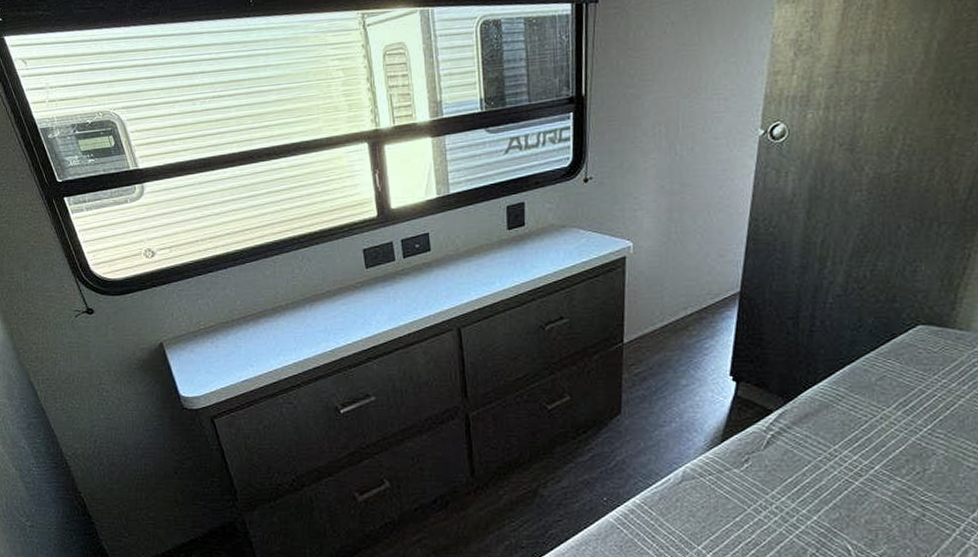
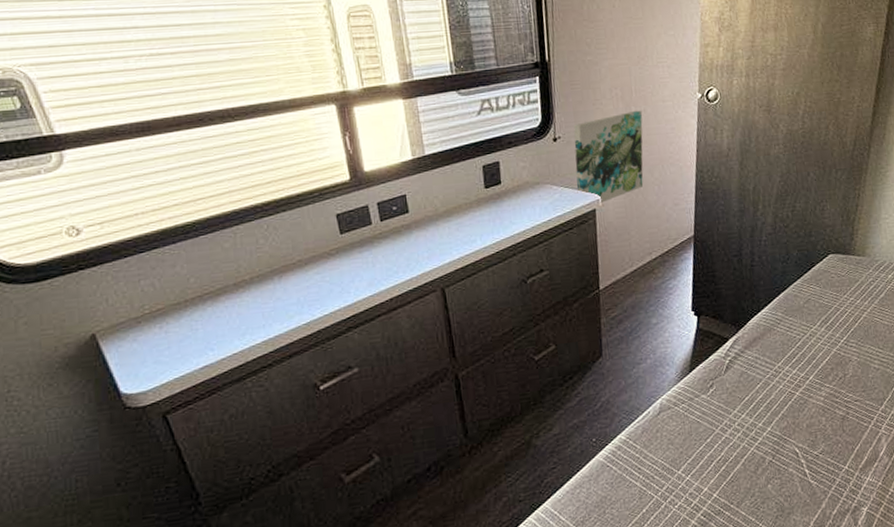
wall art: none [606,148,689,252] -> present [573,110,644,204]

